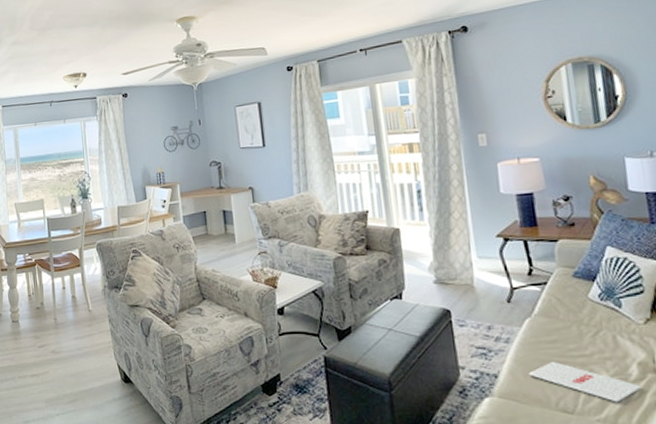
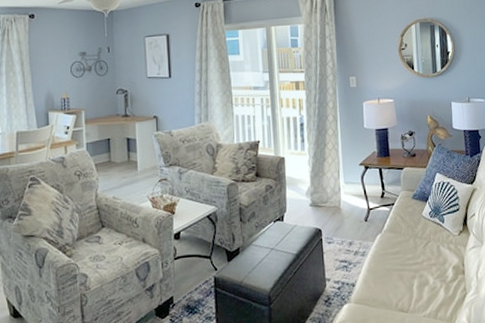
magazine: present [529,361,641,403] -> none [378,269,454,300]

